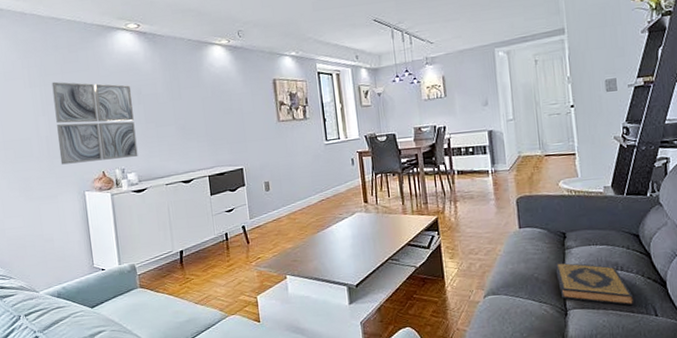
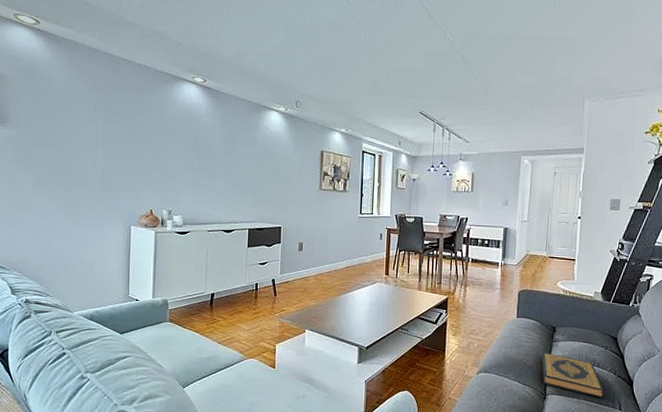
wall art: present [51,81,138,165] -> none [112,119,189,201]

